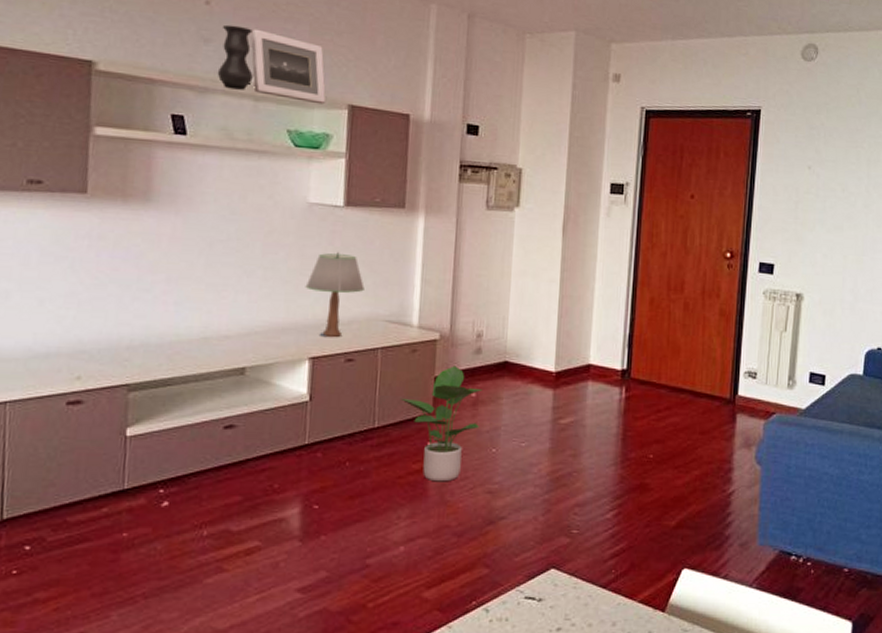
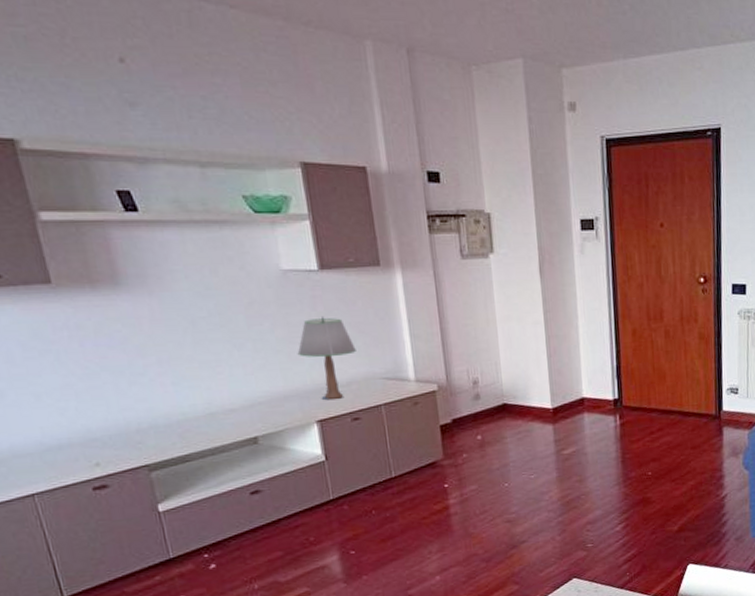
vase: present [217,24,253,90] -> none [146,84,193,157]
picture frame: present [251,29,327,105] -> none [177,86,277,165]
potted plant: present [400,366,483,482] -> none [411,413,489,519]

